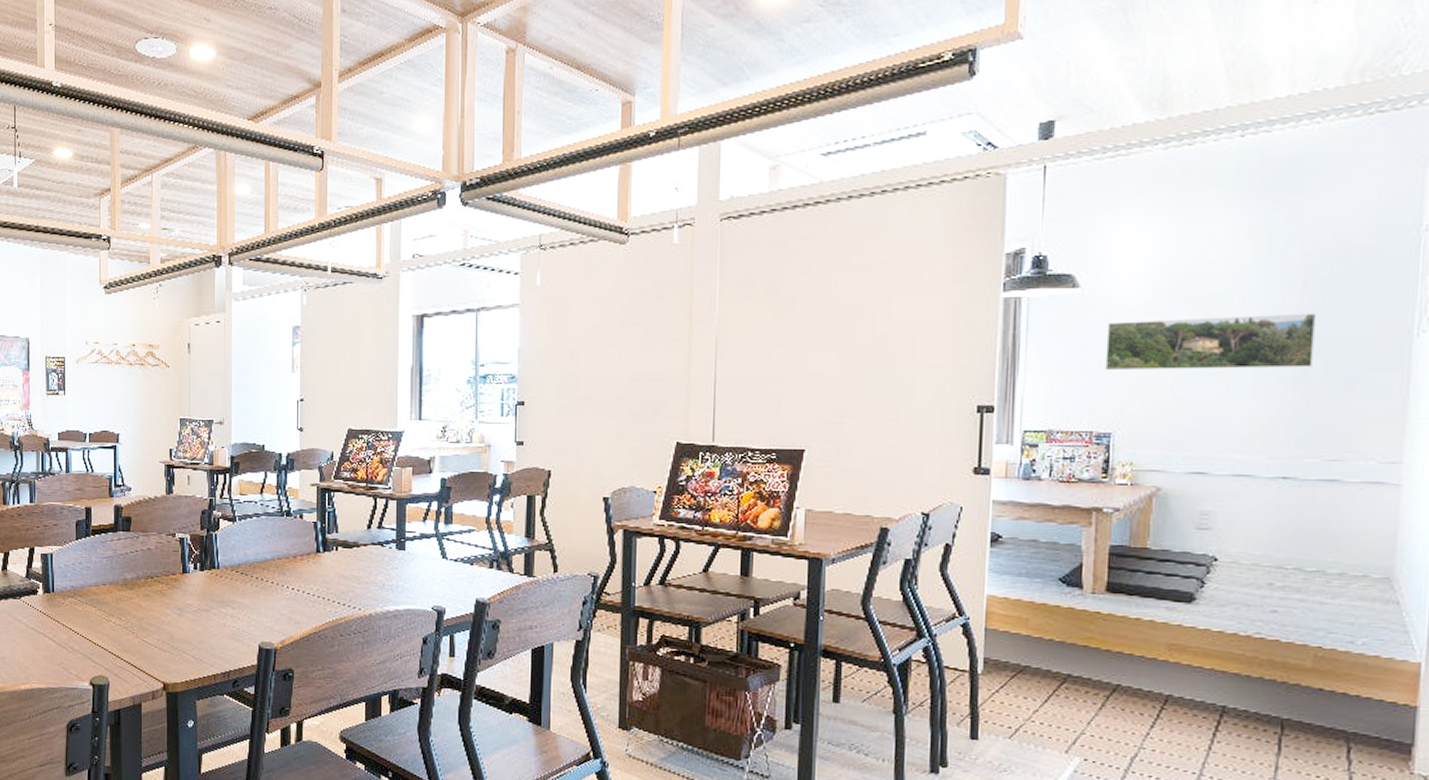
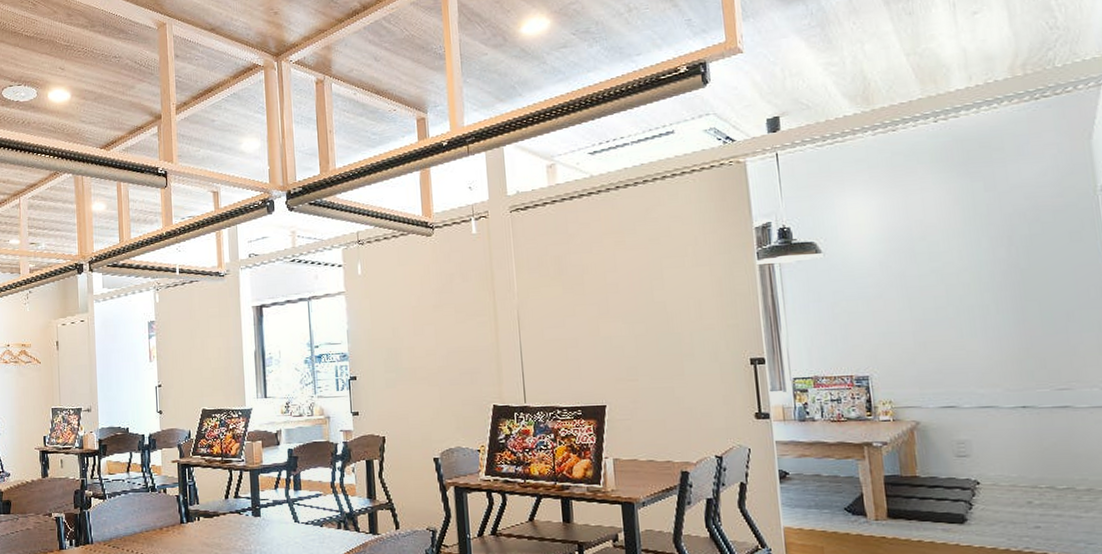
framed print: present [1105,313,1317,371] -> none [850,264,1029,323]

